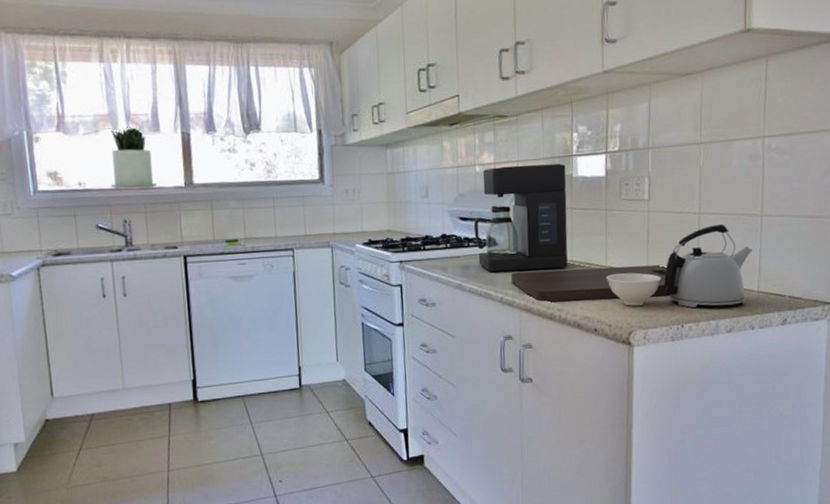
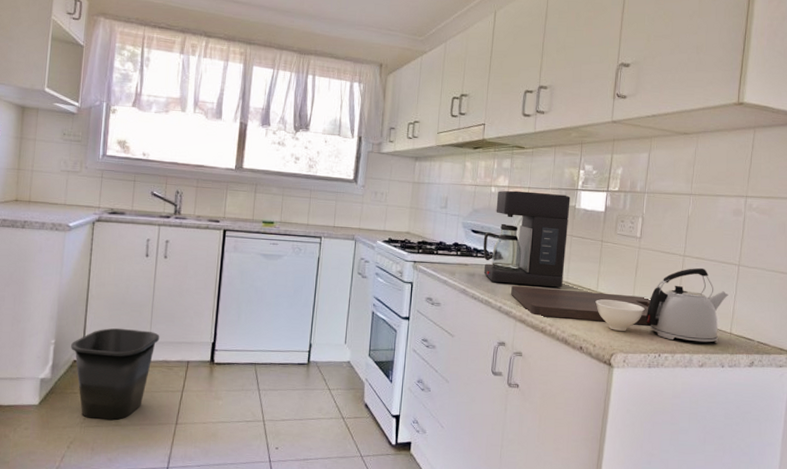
waste bin: none [39,377,135,478] -> present [71,327,160,421]
planter: present [109,126,157,189] -> none [171,110,211,166]

